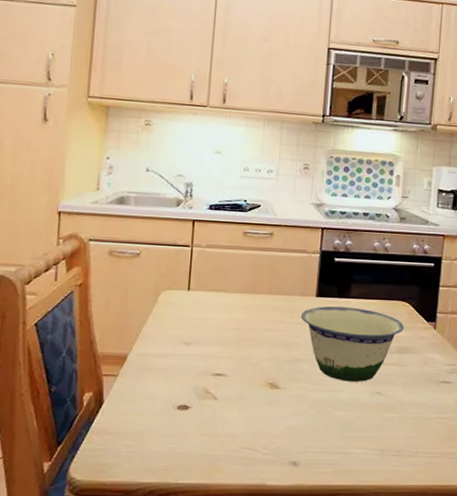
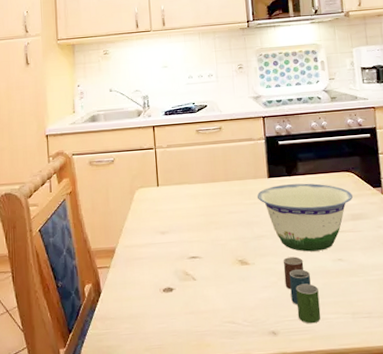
cup: none [315,385,350,457] -> present [283,256,321,324]

